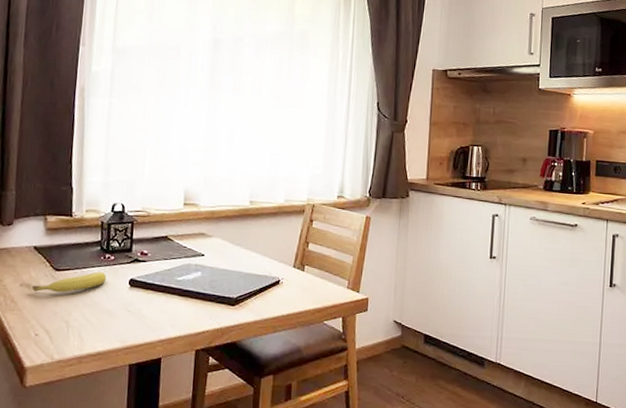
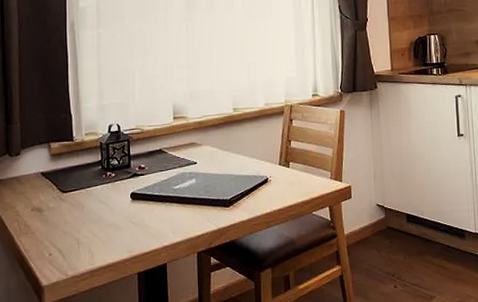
fruit: present [31,272,107,293] -> none [42,189,110,214]

